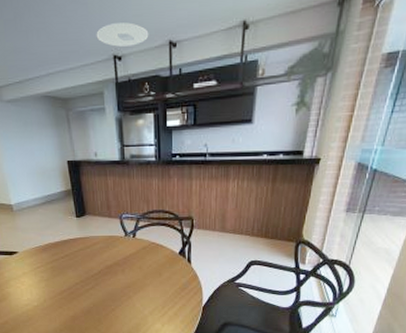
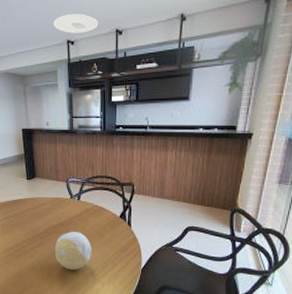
decorative ball: none [110,271,150,311] -> present [54,232,91,270]

